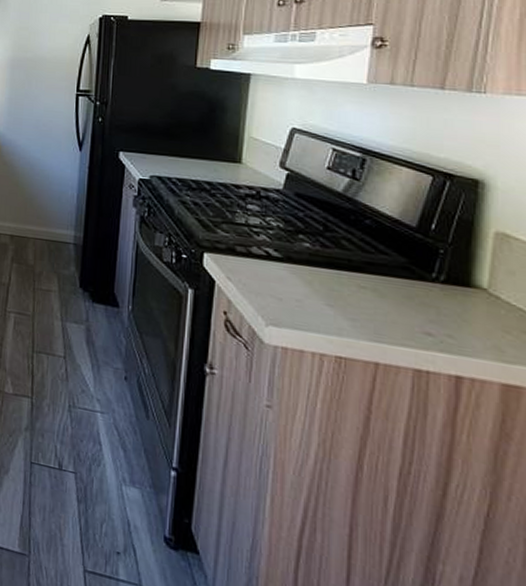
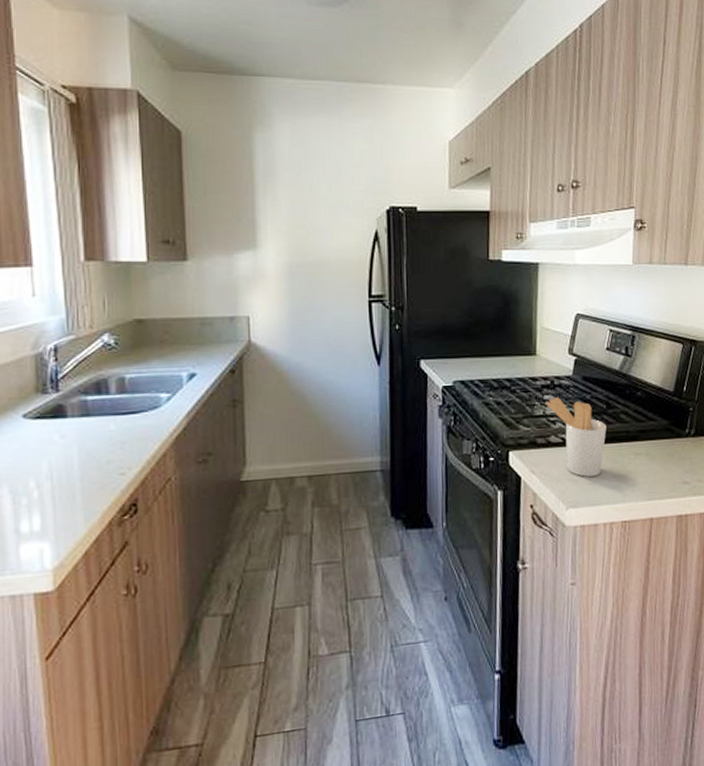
utensil holder: none [249,208,322,300] -> present [546,397,607,477]

